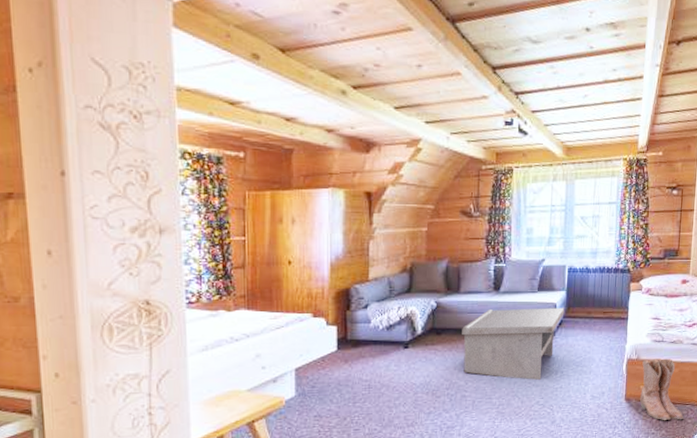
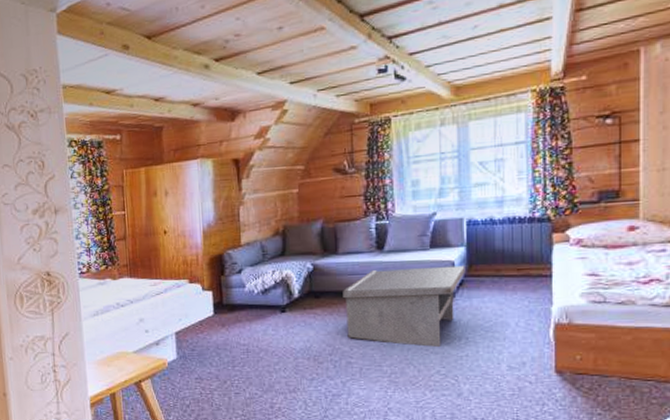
boots: present [639,358,685,421] -> none [576,323,646,400]

